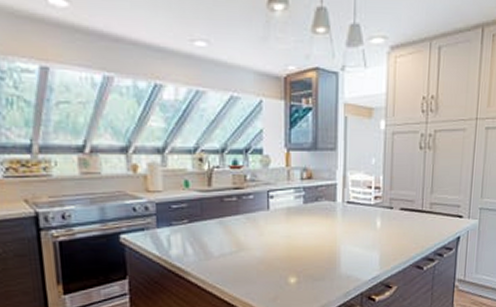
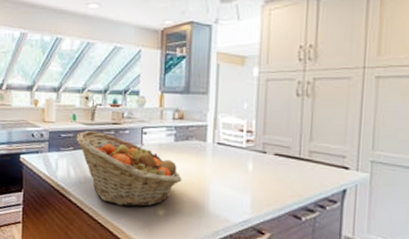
fruit basket: none [191,199,313,279] -> present [76,131,182,207]

